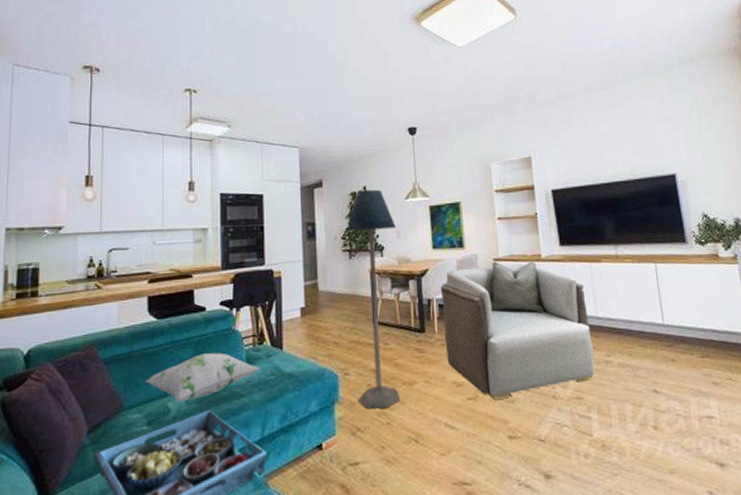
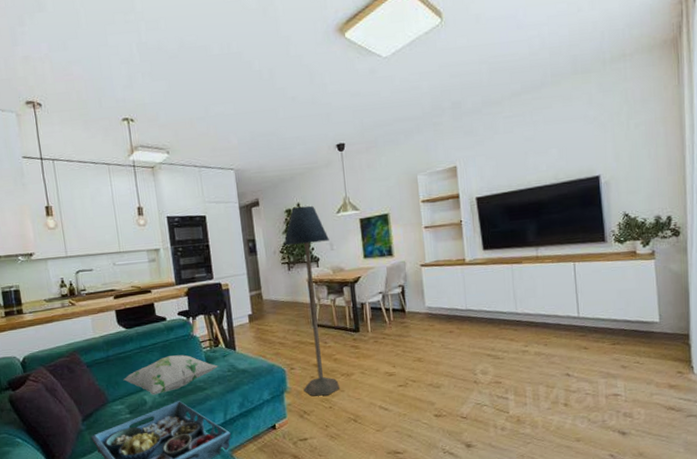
armchair: present [440,260,595,401] -> none [372,264,513,387]

